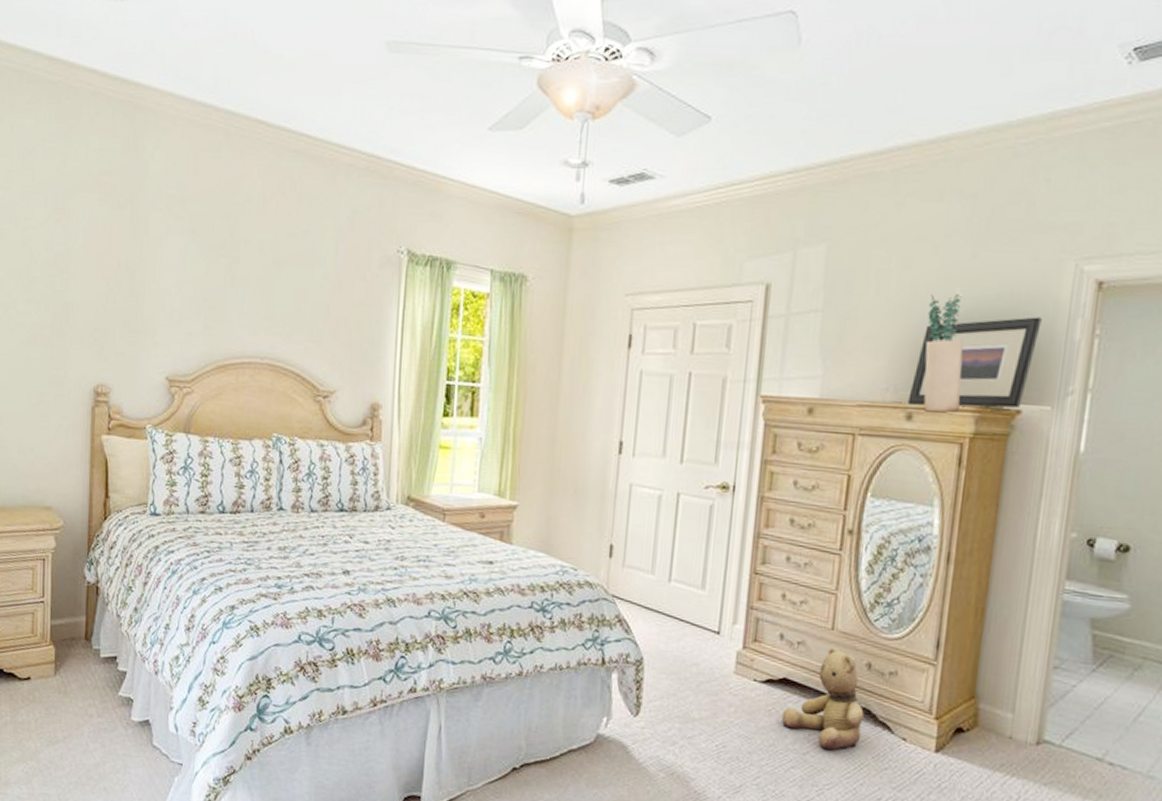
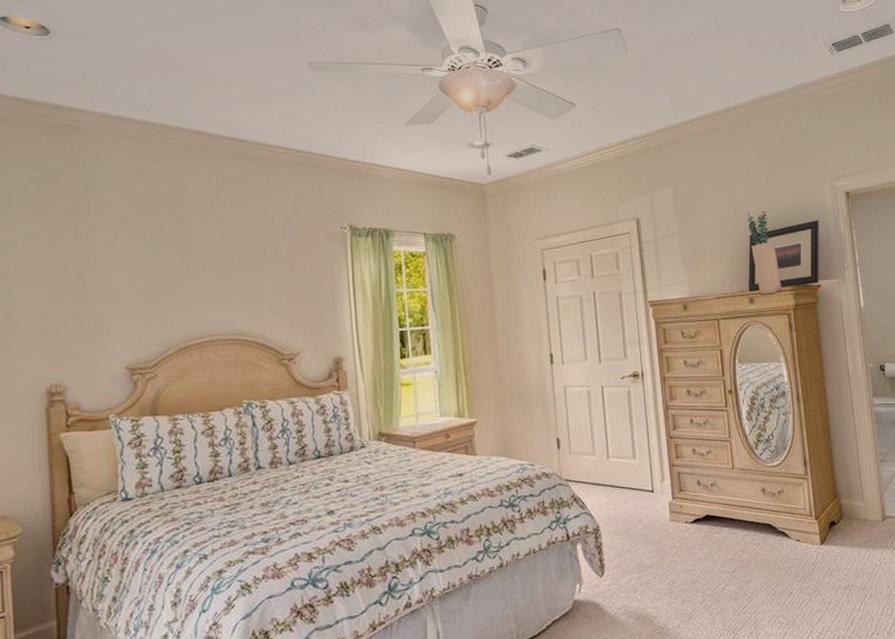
teddy bear: present [781,646,864,751] -> none [710,481,769,565]

